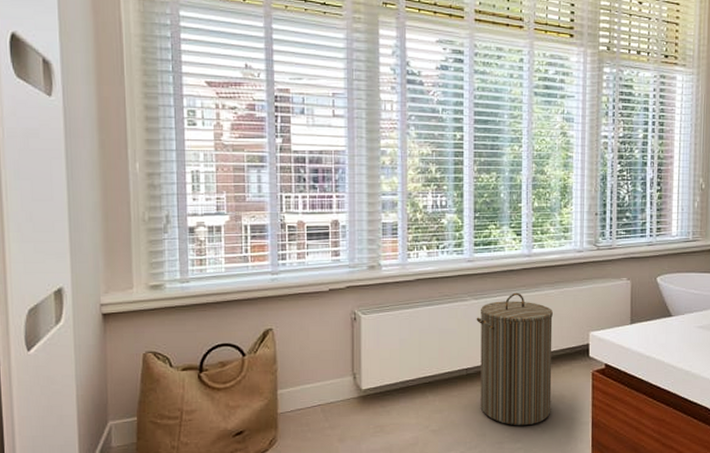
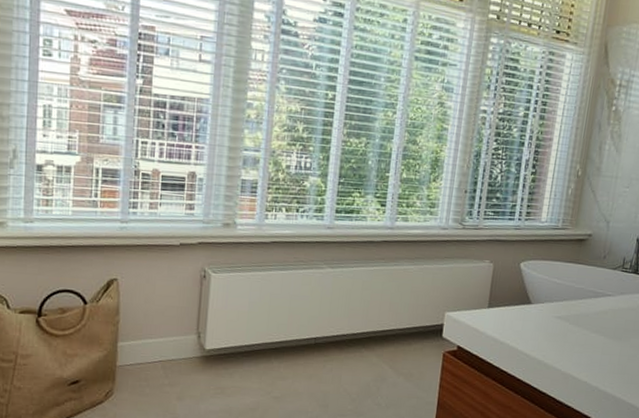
laundry hamper: present [476,292,553,426] -> none [325,265,410,401]

